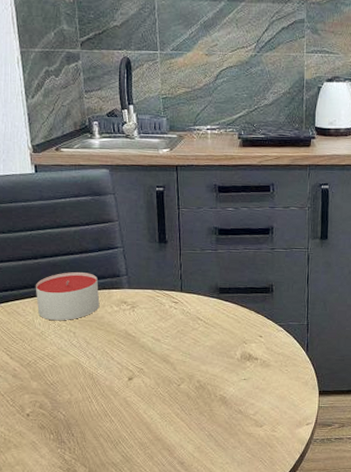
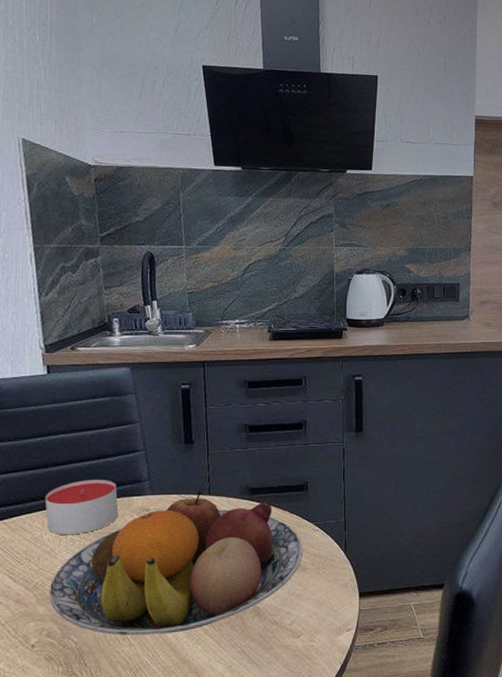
fruit bowl: none [40,287,267,414] -> present [49,490,303,636]

